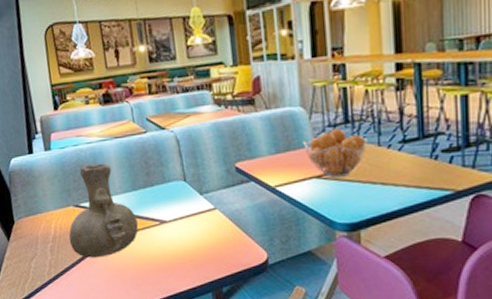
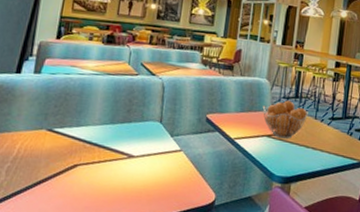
vase: present [68,163,139,258] -> none [30,93,107,184]

